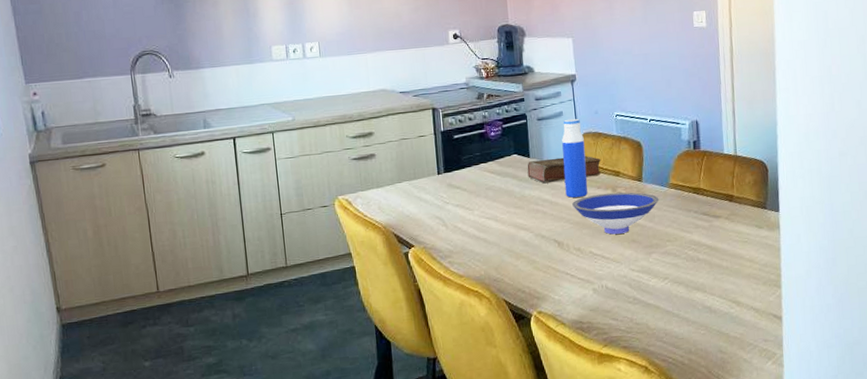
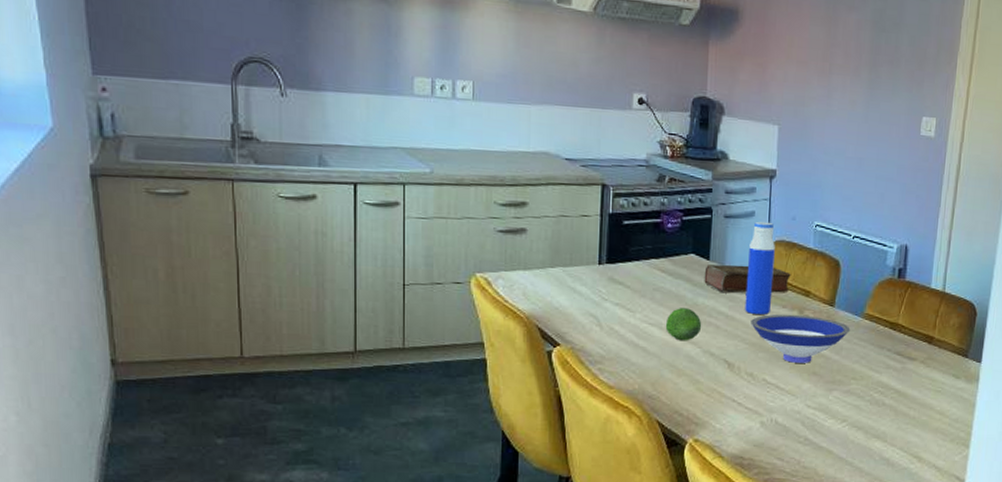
fruit: none [500,200,531,229] -> present [665,308,702,341]

